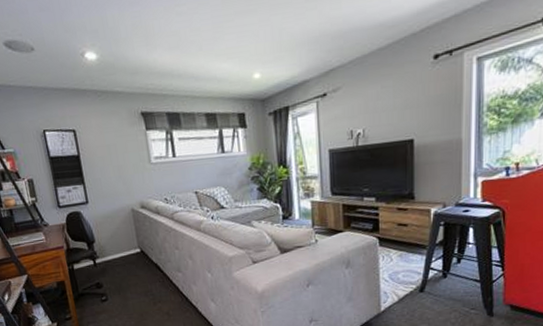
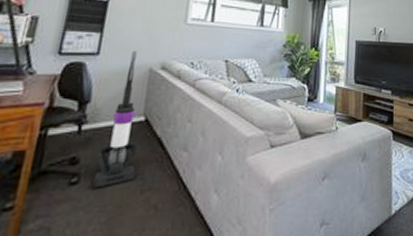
vacuum cleaner: none [113,196,147,303] -> present [92,51,138,188]

